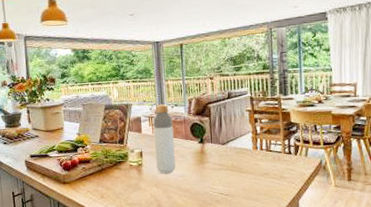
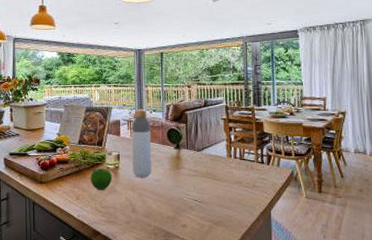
apple: none [113,166,136,189] -> present [90,168,113,191]

